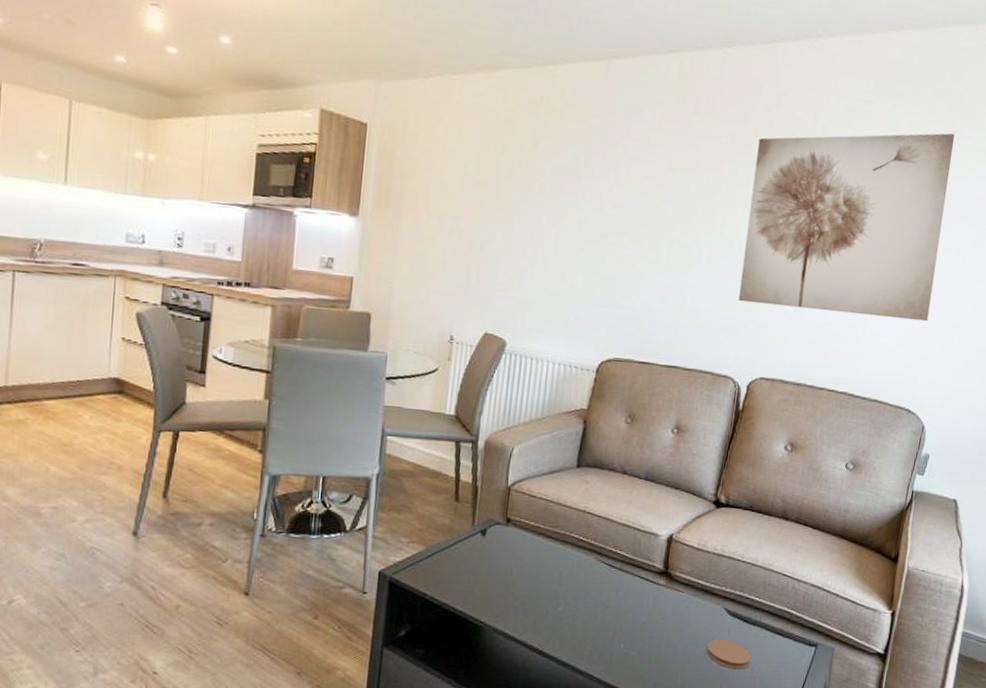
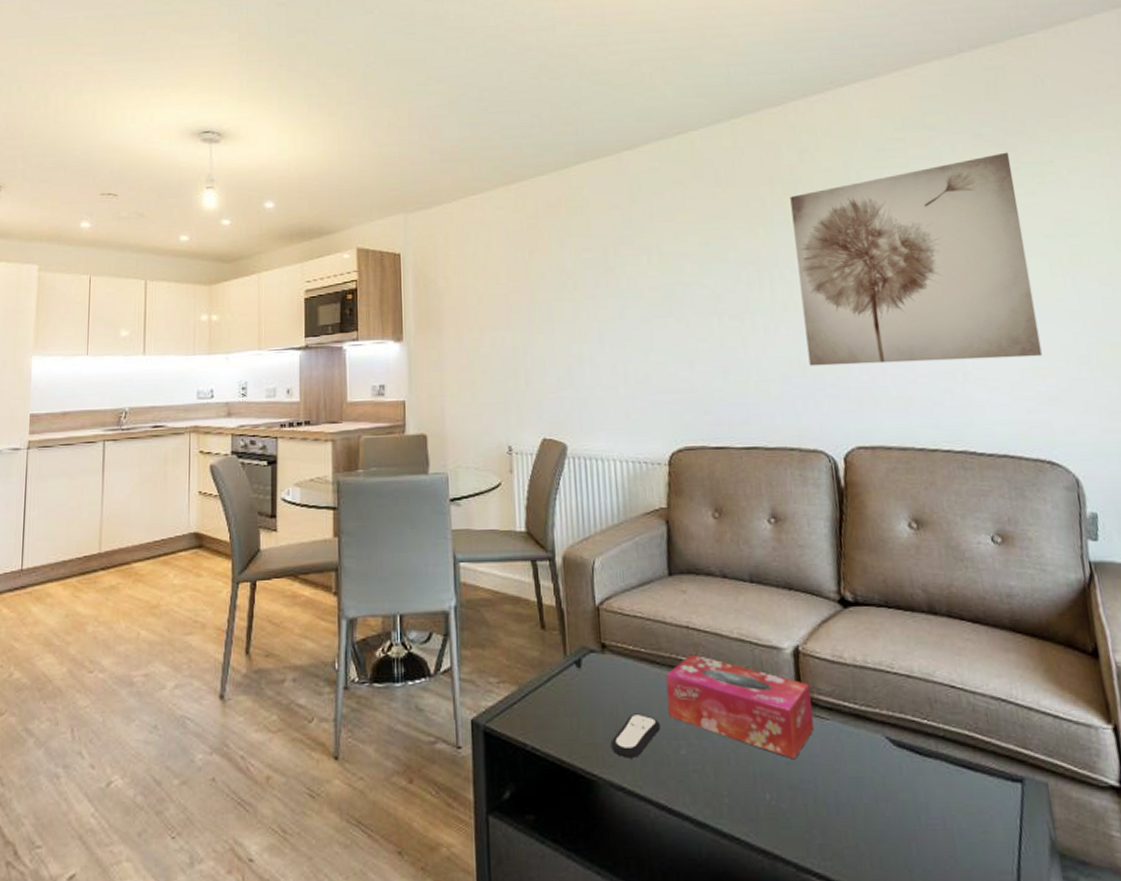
remote control: none [500,576,546,611] -> present [611,713,661,758]
tissue box: none [554,533,675,620] -> present [665,654,815,760]
coaster: present [707,639,751,670] -> none [876,779,939,820]

